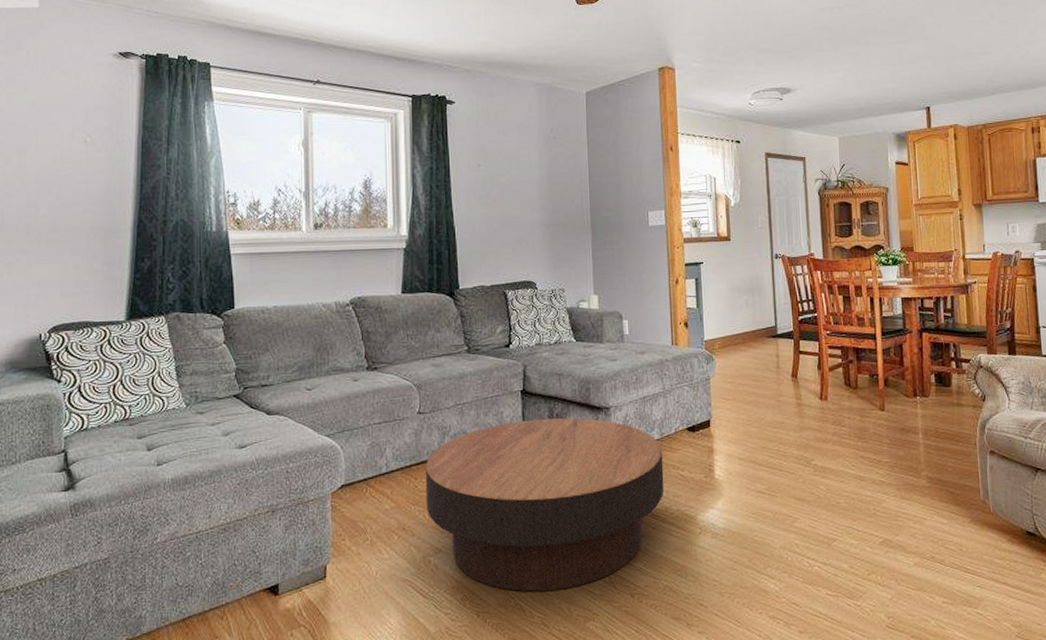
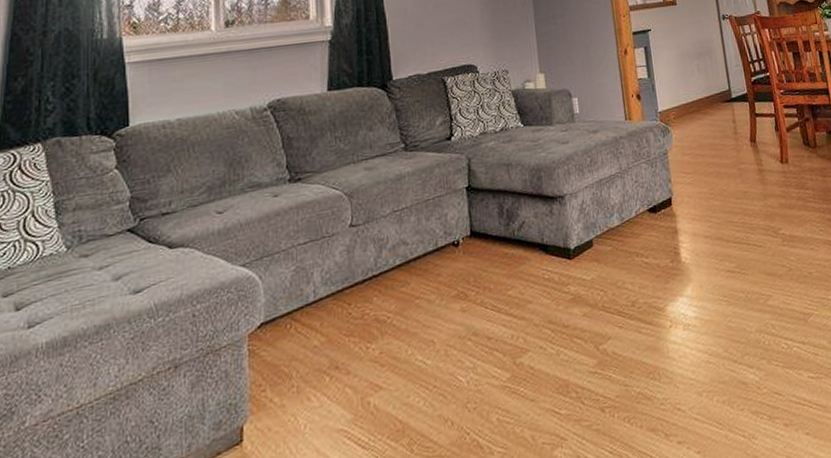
coffee table: present [425,418,664,592] -> none [360,210,629,425]

